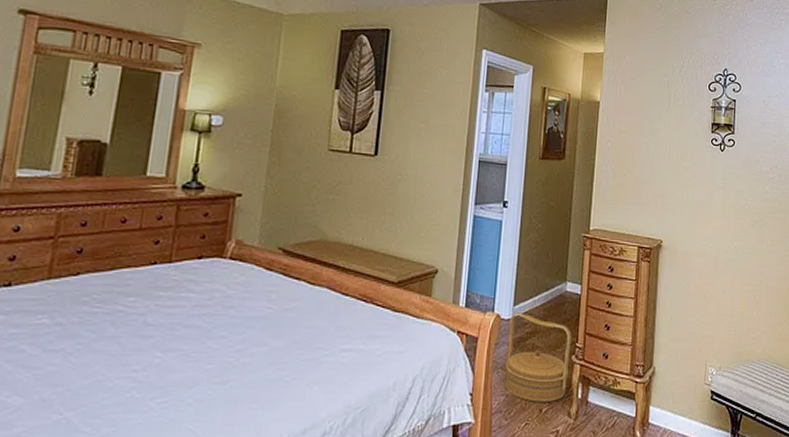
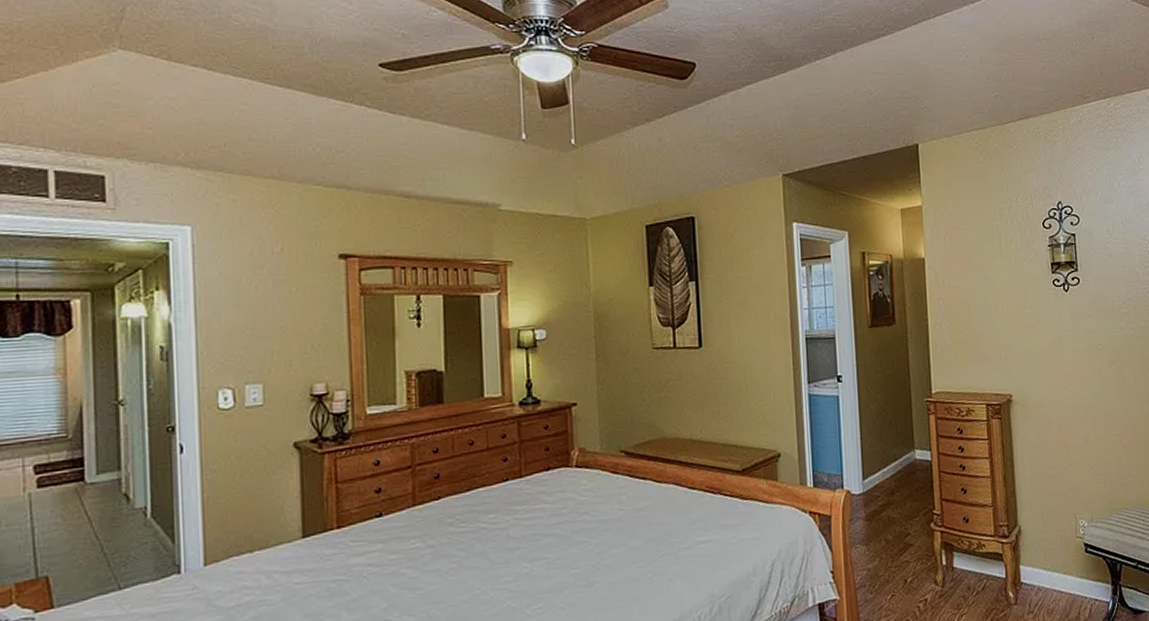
woven basket: present [505,313,572,402] -> none [861,486,929,574]

